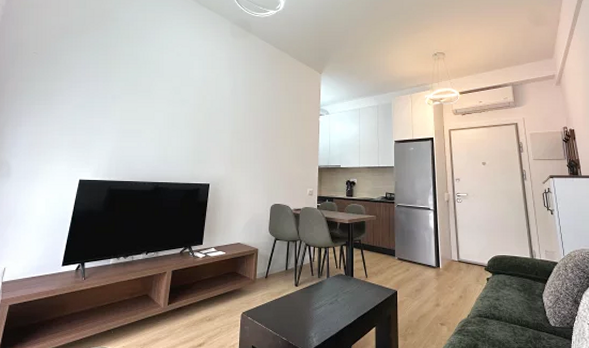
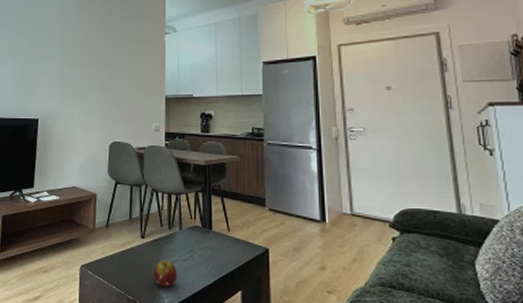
fruit: none [304,304,324,328] -> present [153,260,177,287]

